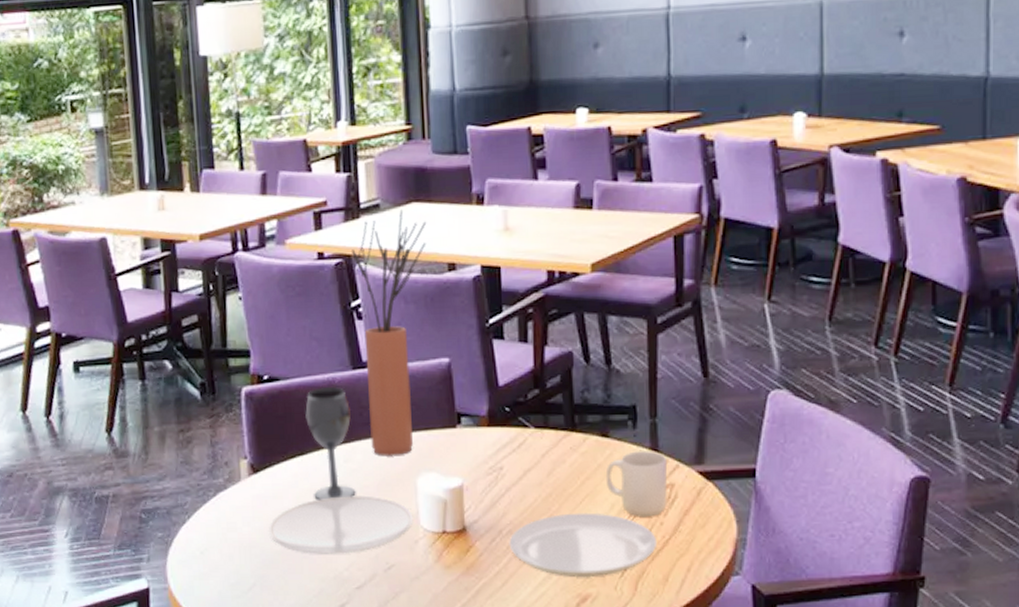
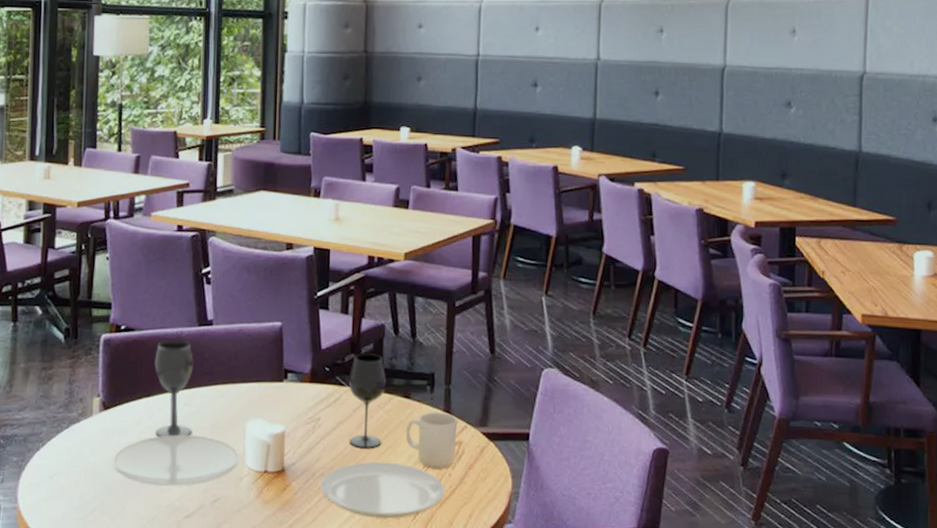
vase: present [352,209,427,455] -> none [207,195,272,402]
wine glass: none [534,387,579,498] -> present [349,353,387,448]

